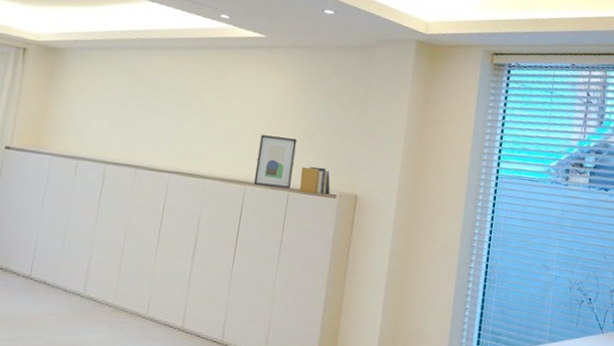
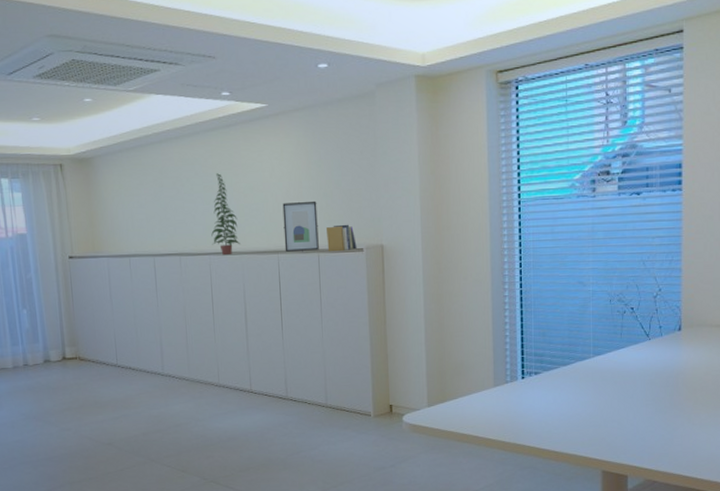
plant: none [175,91,210,178] -> present [211,173,240,256]

